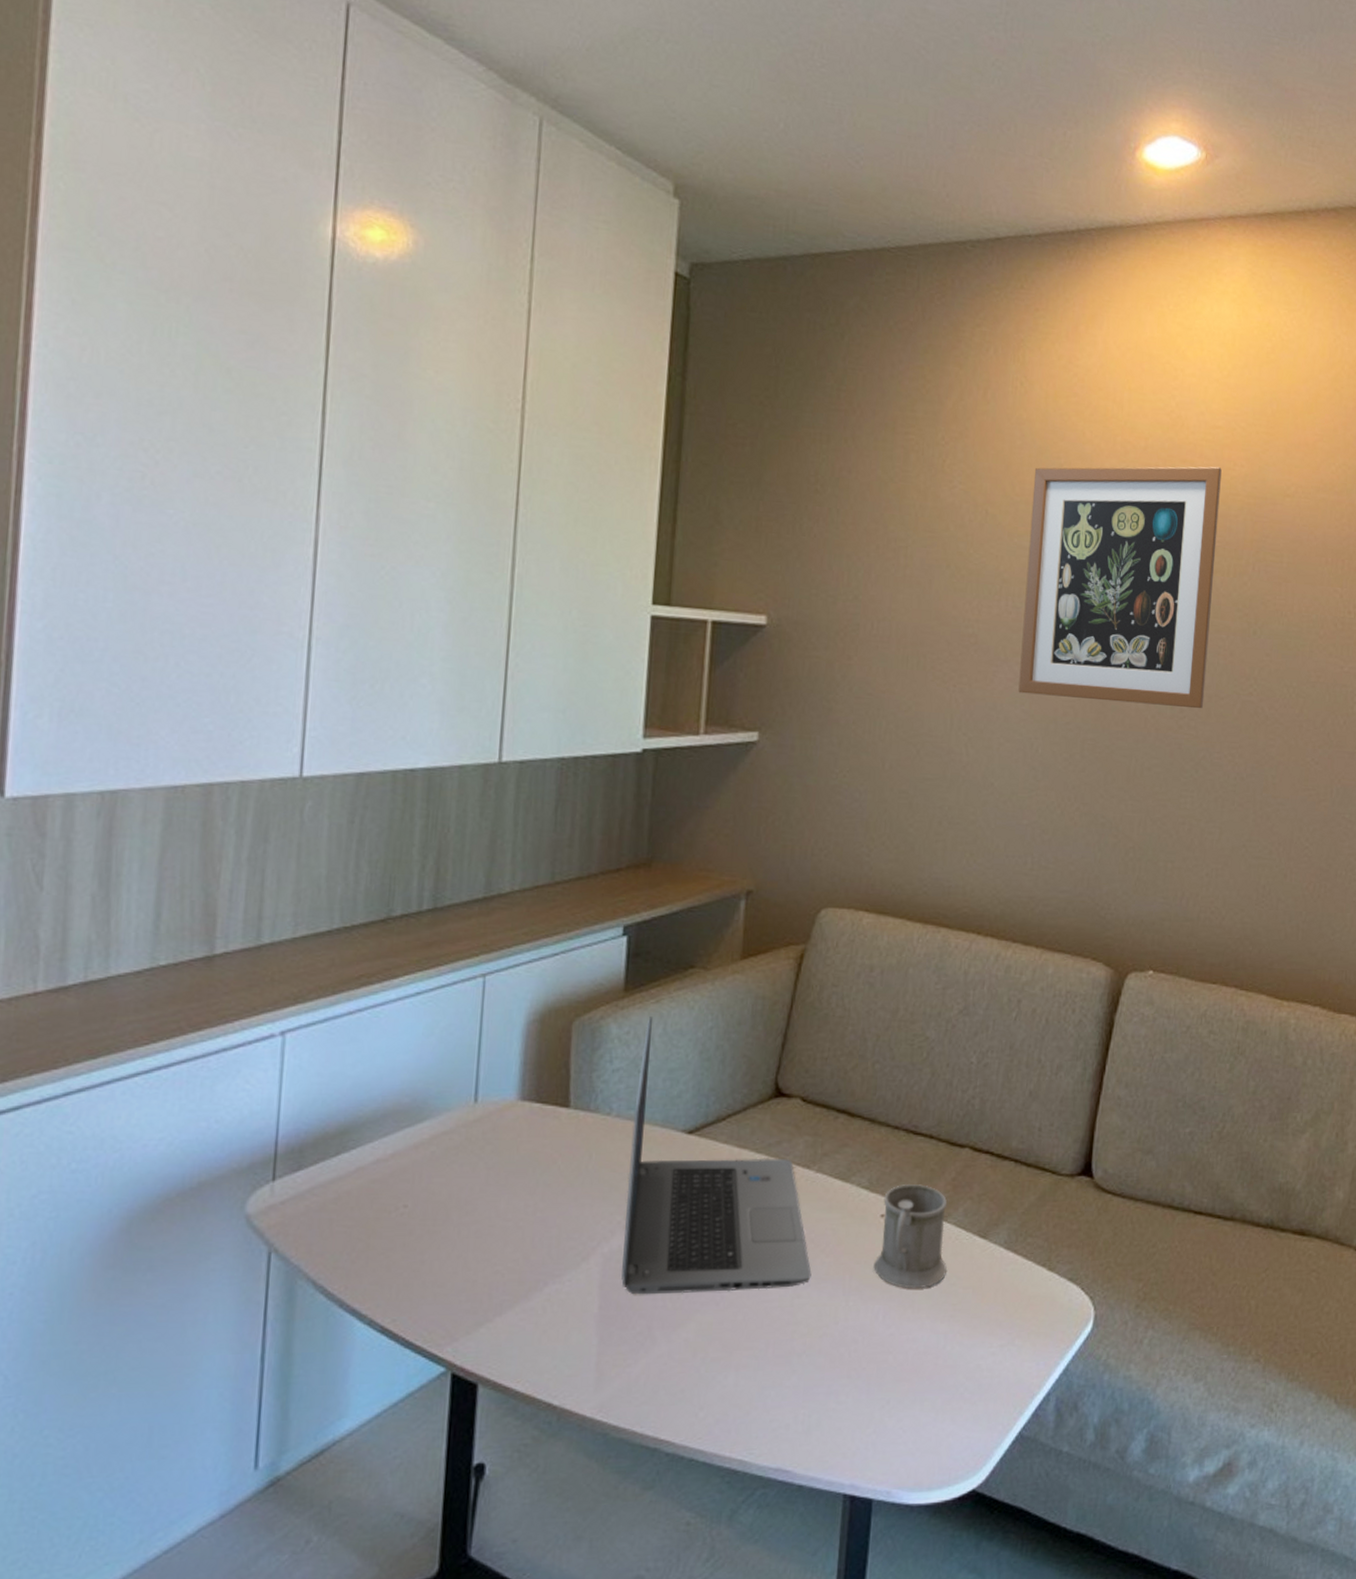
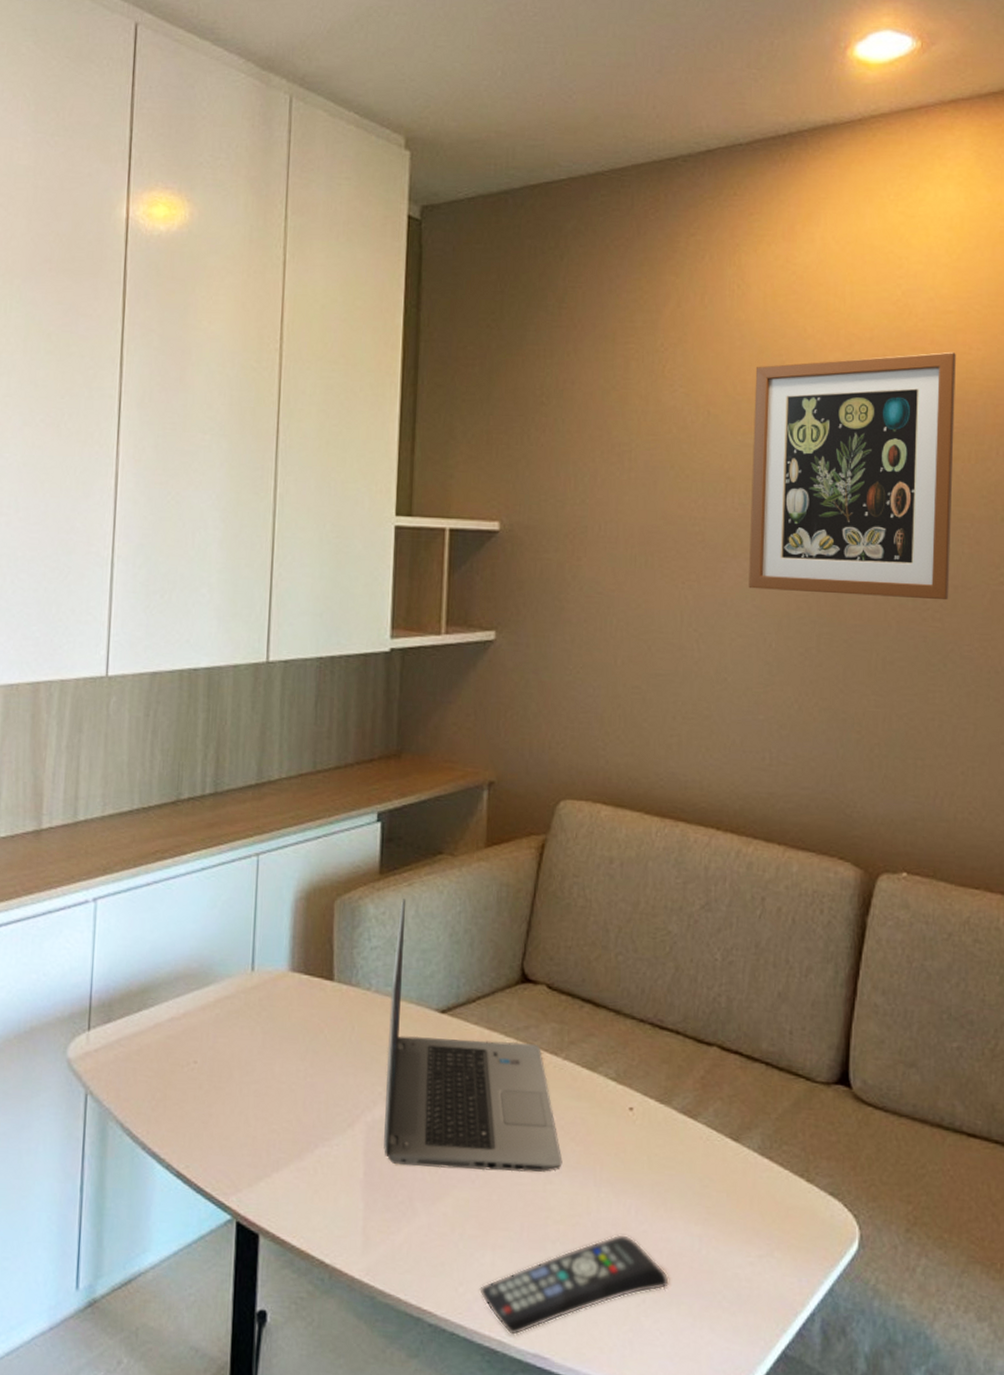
remote control: none [721,1339,915,1454] -> present [479,1233,670,1336]
mug: present [874,1184,947,1289] -> none [624,1079,699,1188]

